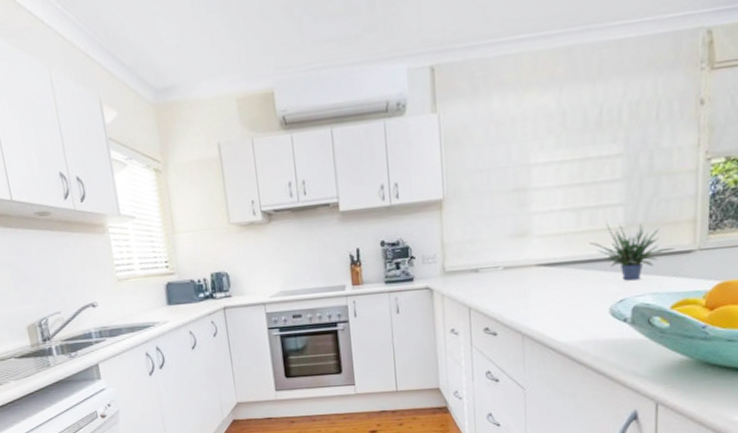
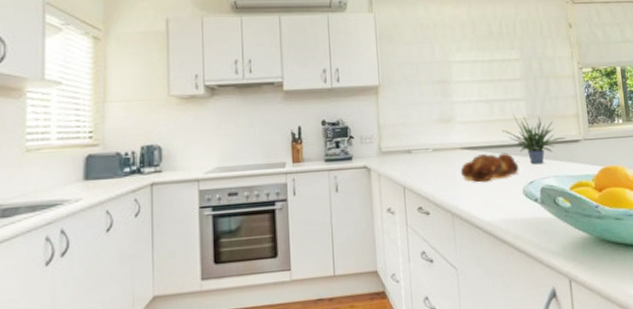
bread loaf: none [534,268,607,302] -> present [460,153,519,183]

